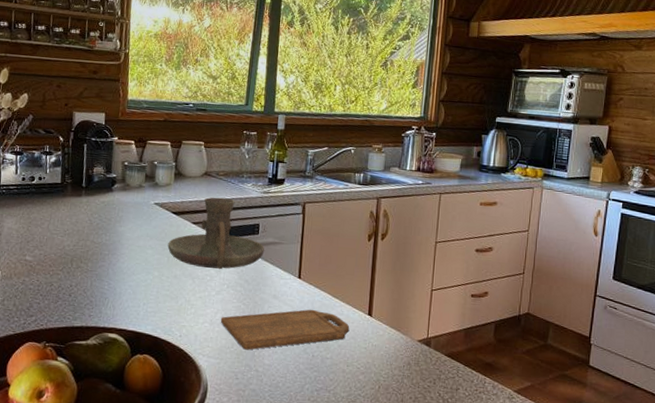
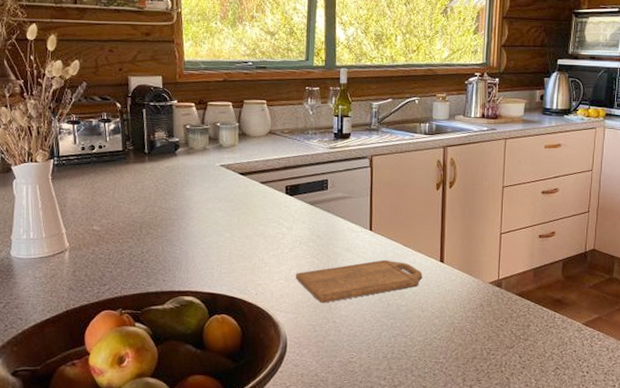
candle holder: present [167,197,264,270] -> none [237,155,334,227]

